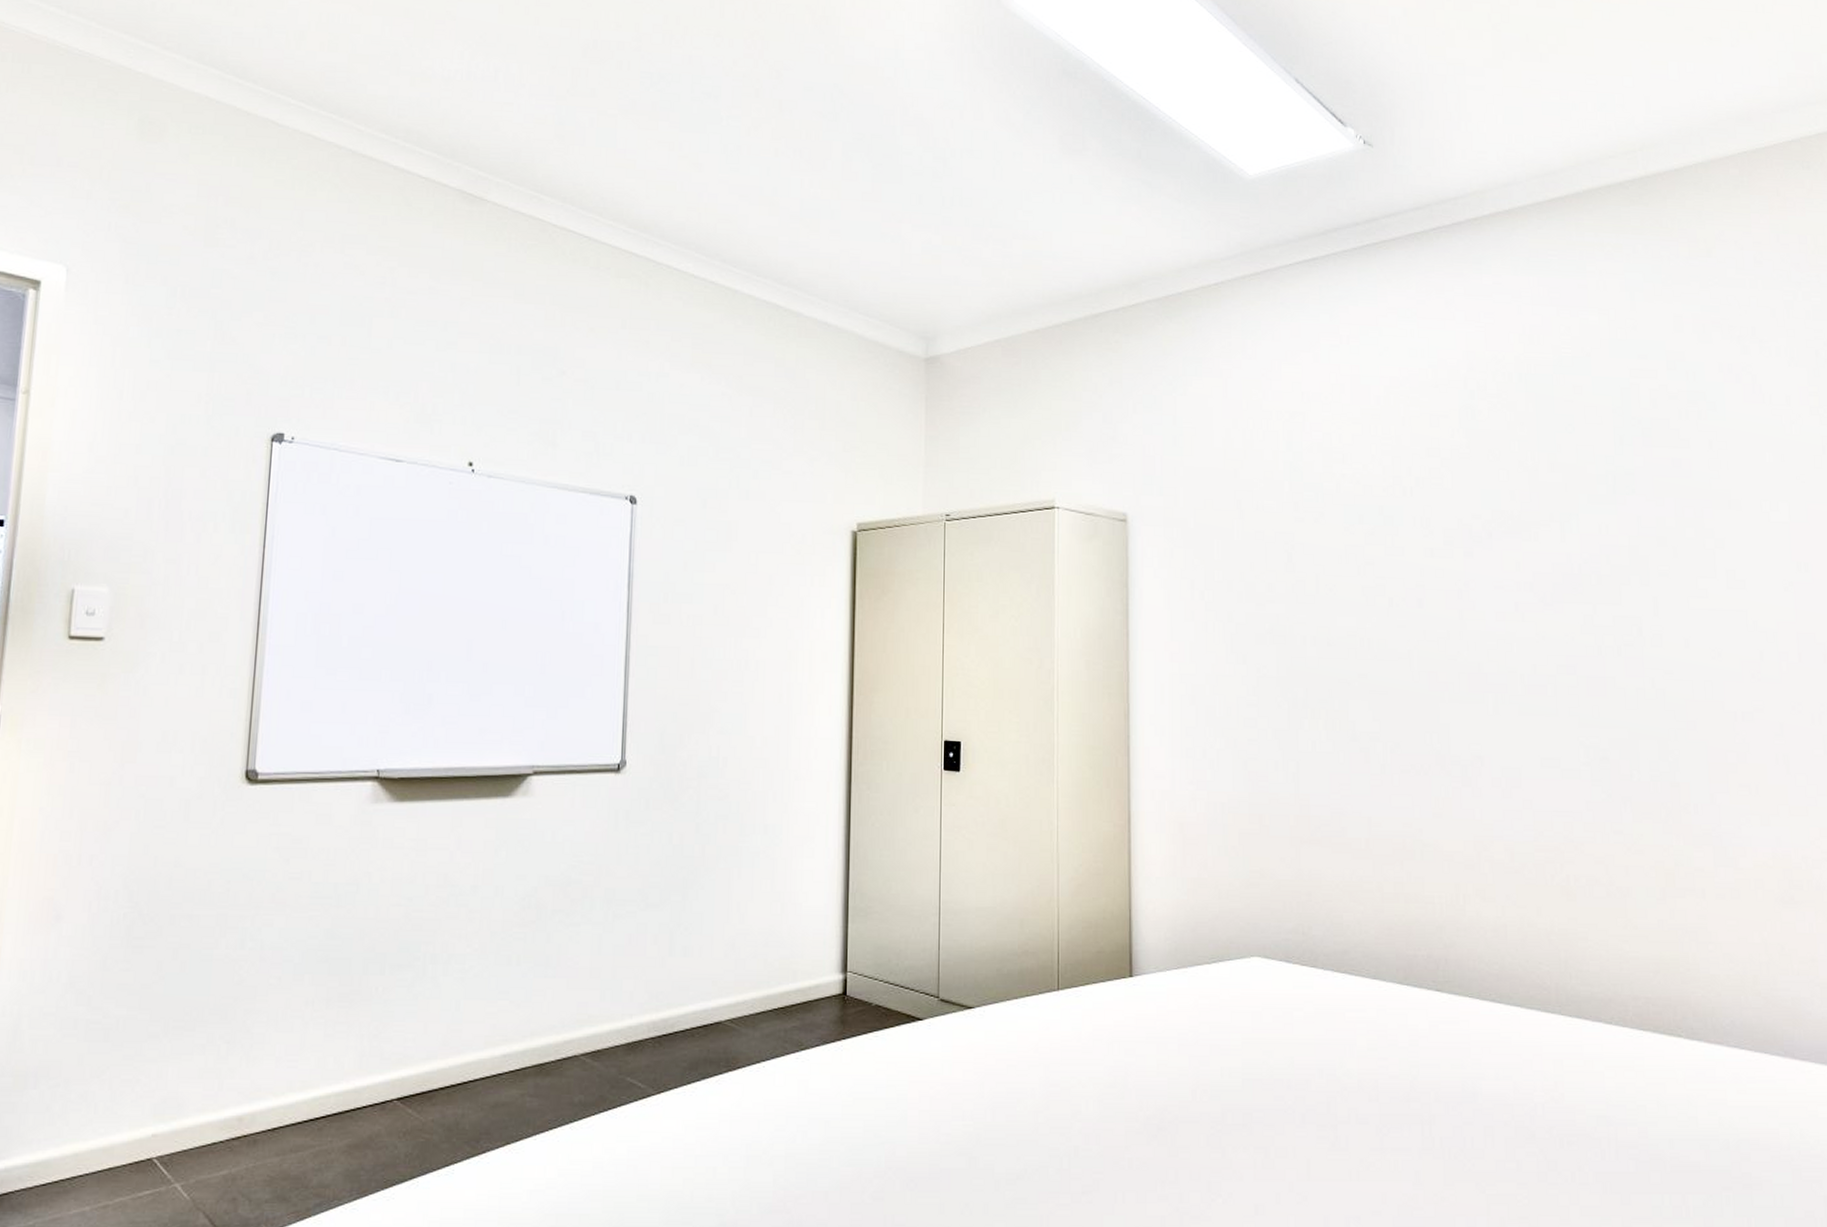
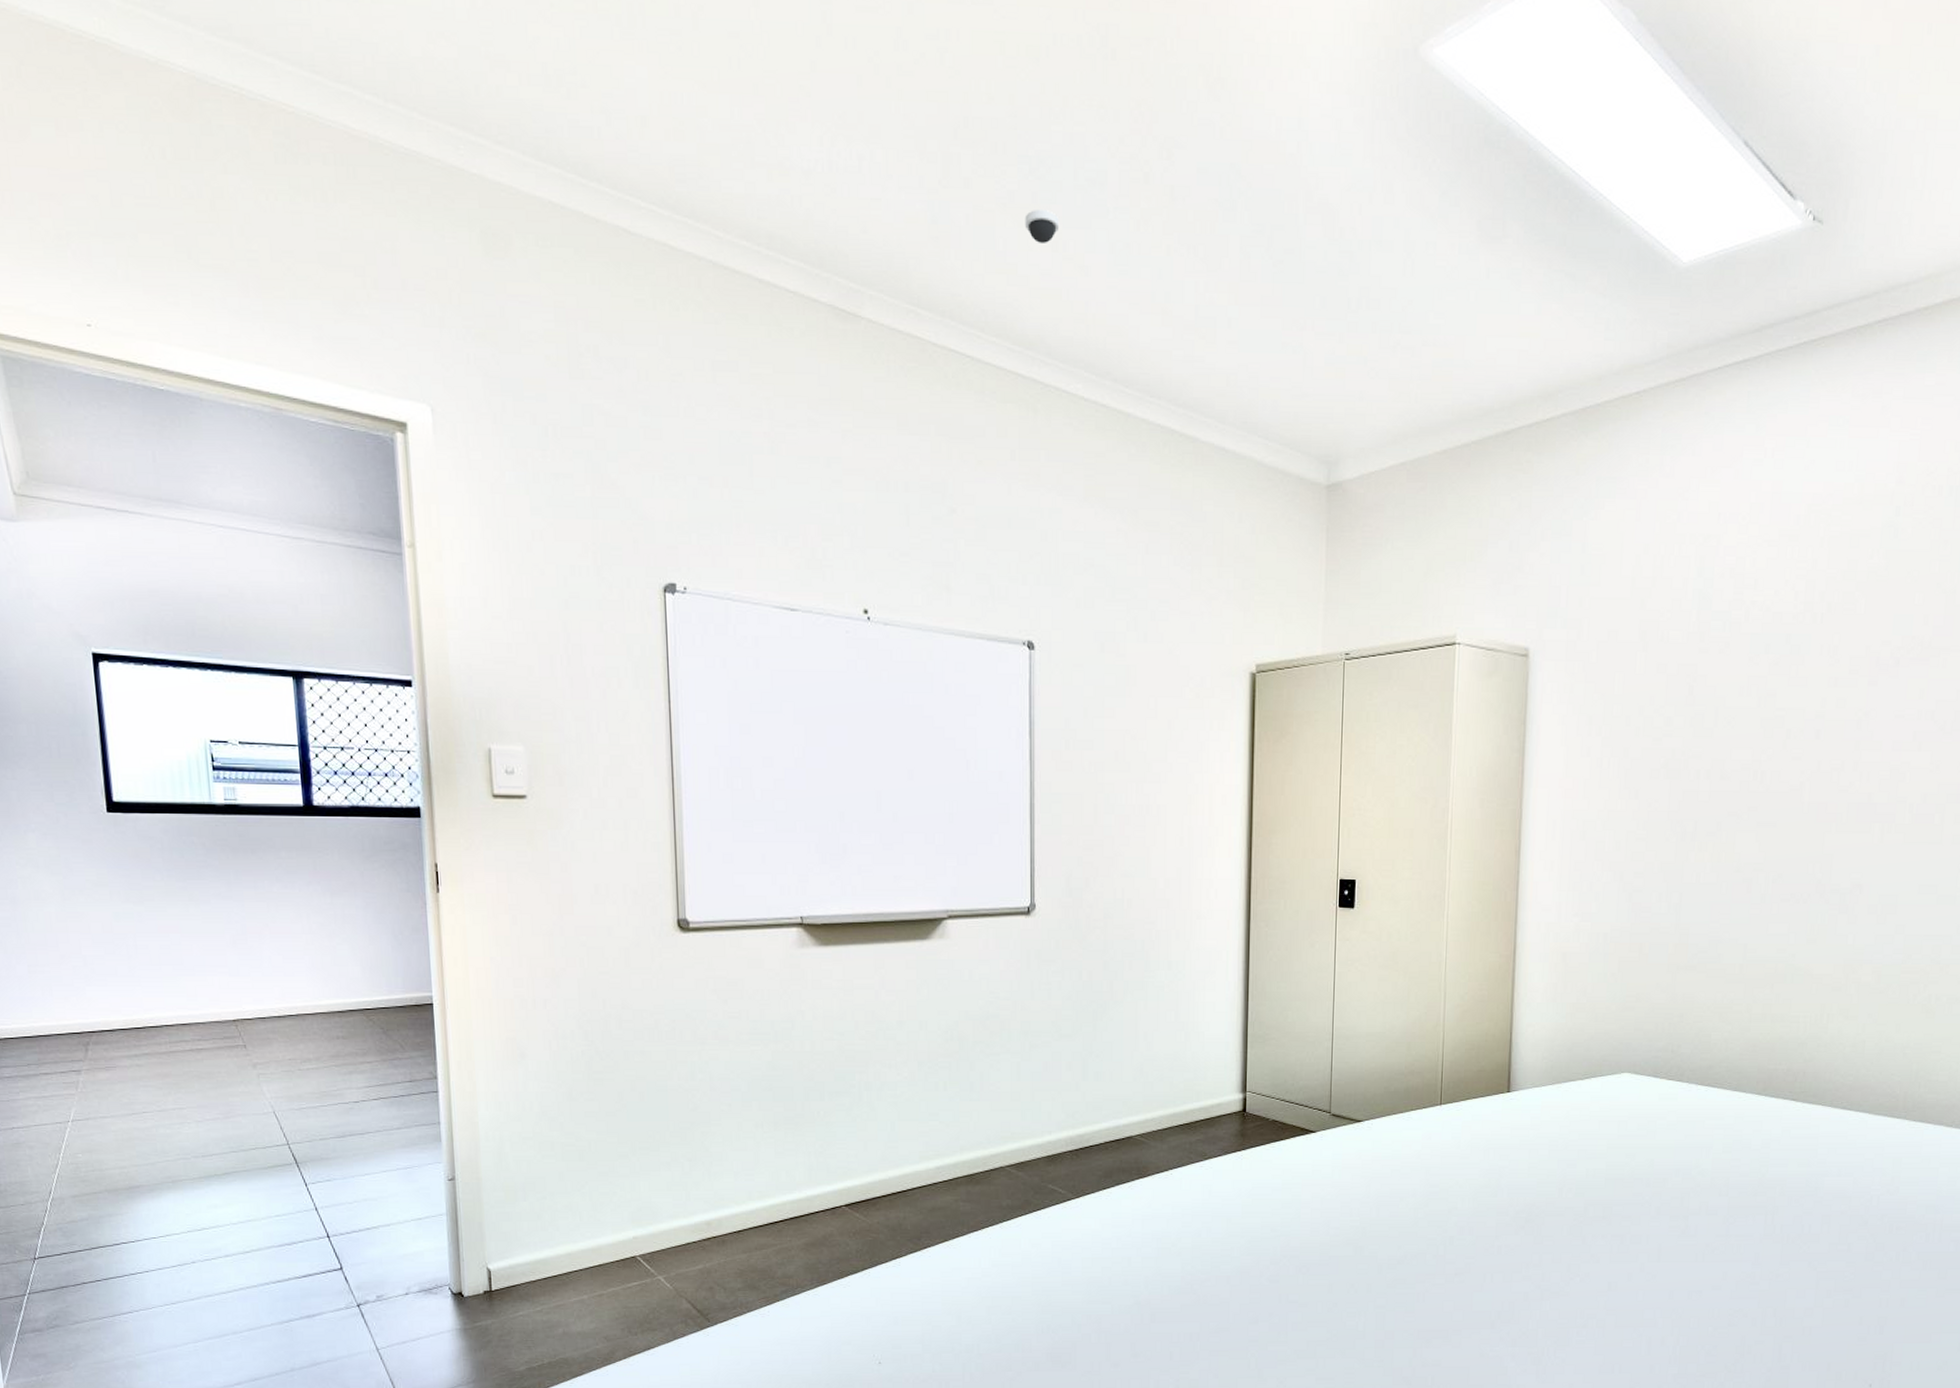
dome security camera: none [644,116,677,144] -> present [1025,210,1060,243]

